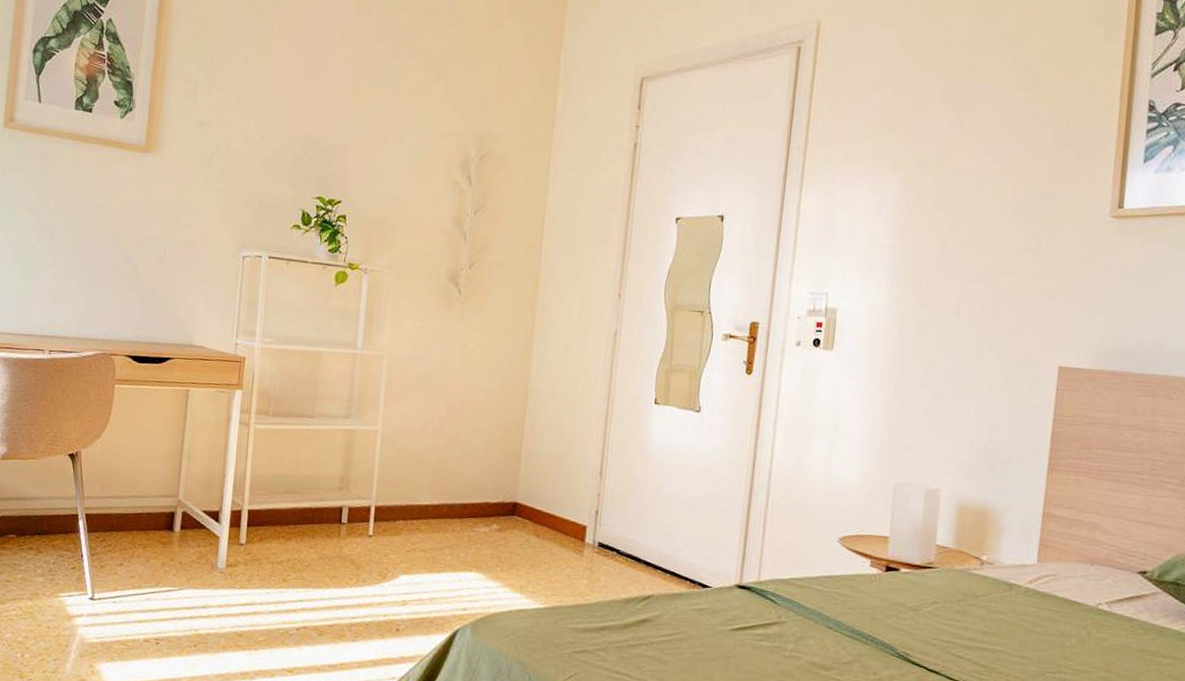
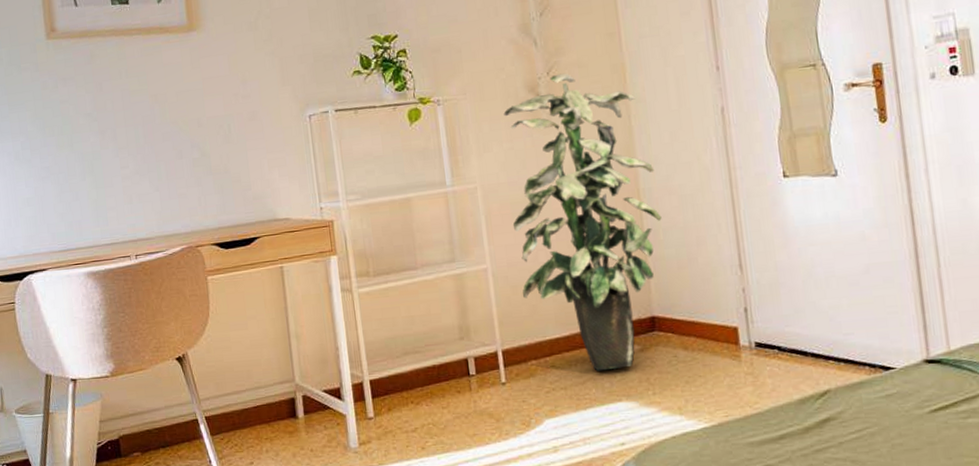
indoor plant: none [405,269,545,543] -> present [503,73,662,371]

